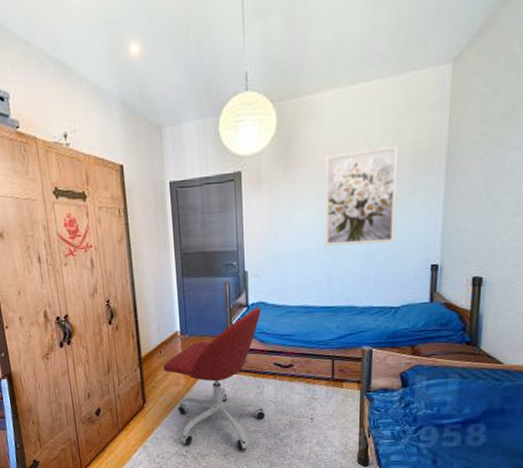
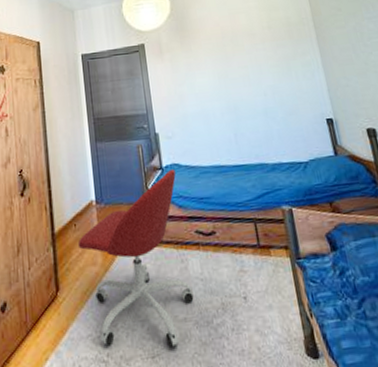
wall art: present [324,144,399,246] -> none [214,18,289,106]

